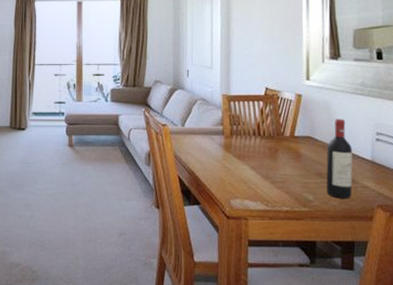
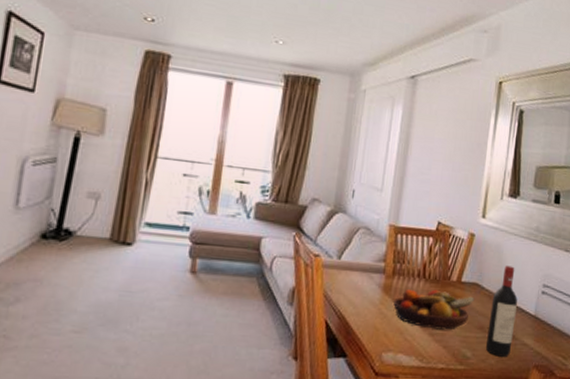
fruit bowl: none [234,144,310,178] -> present [393,289,475,330]

